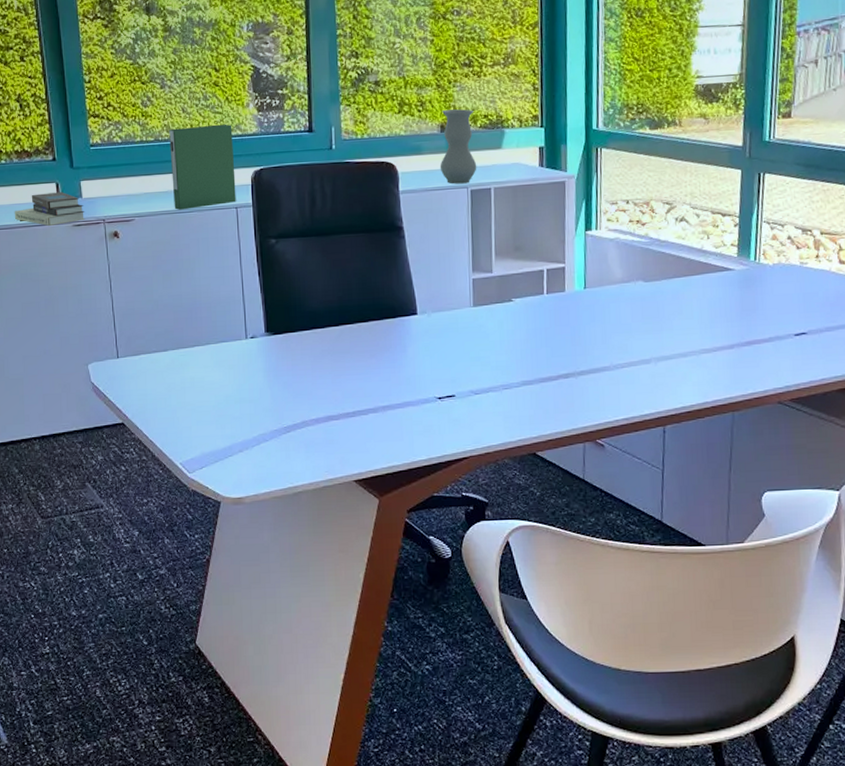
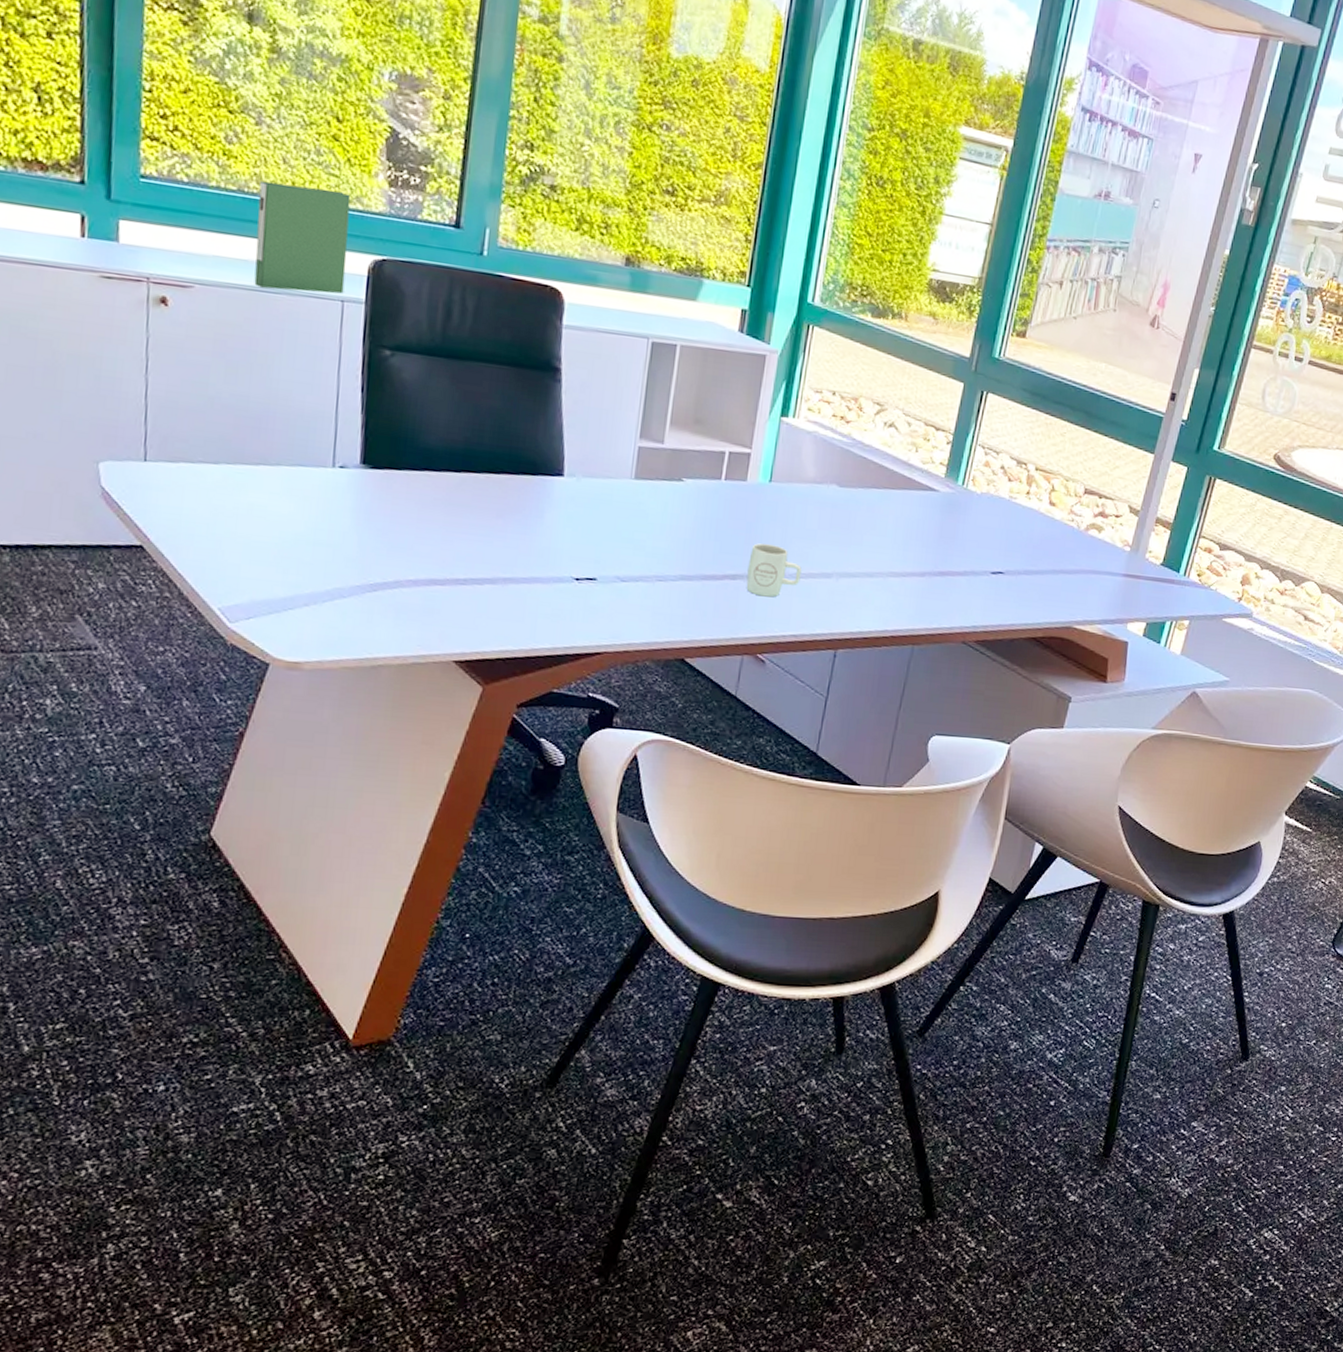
books: present [14,192,86,227] -> none [9,222,120,273]
vase: present [440,109,477,184] -> none [617,240,670,334]
mug: none [577,342,624,389] -> present [746,543,802,598]

